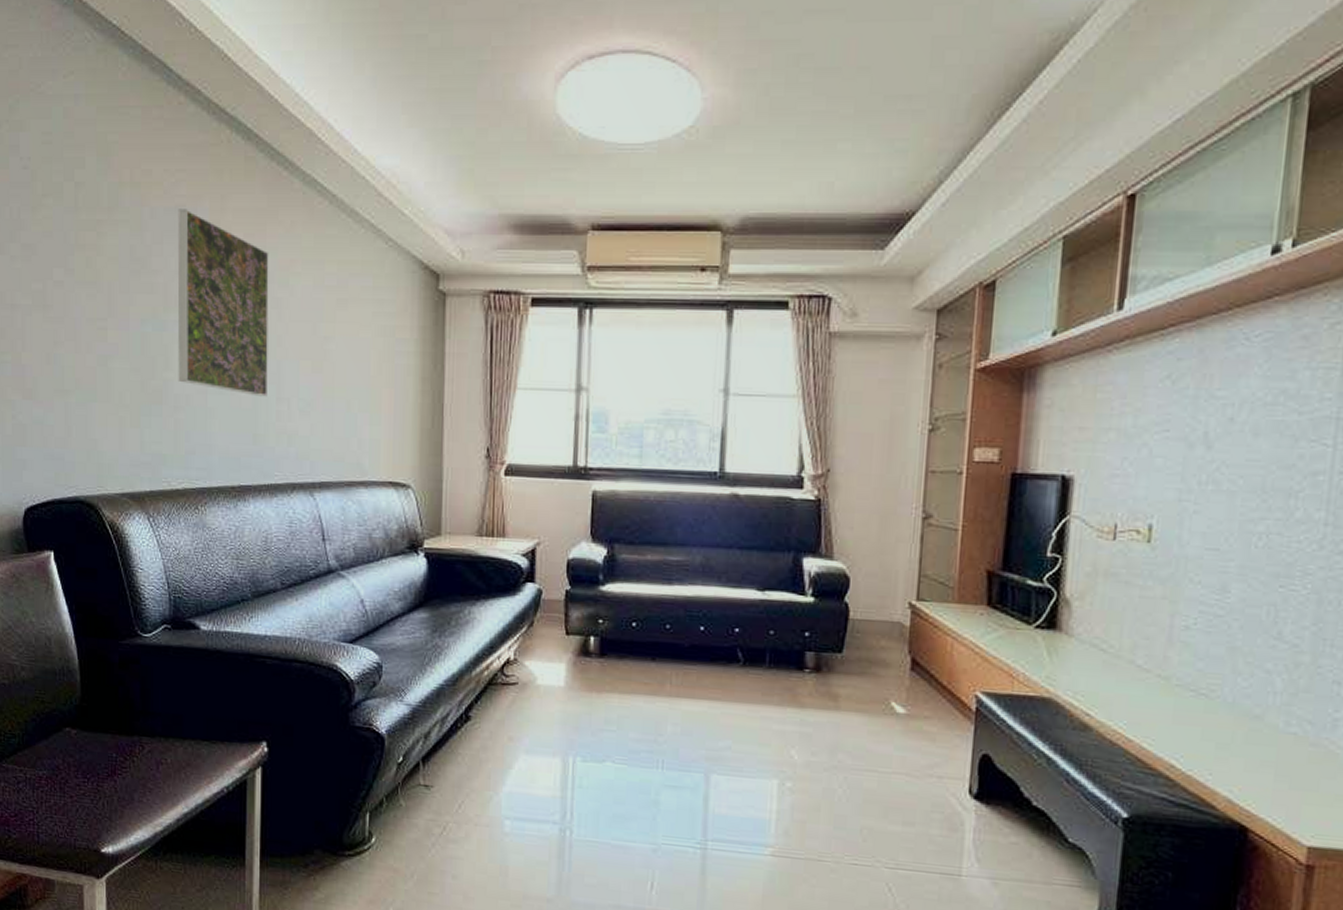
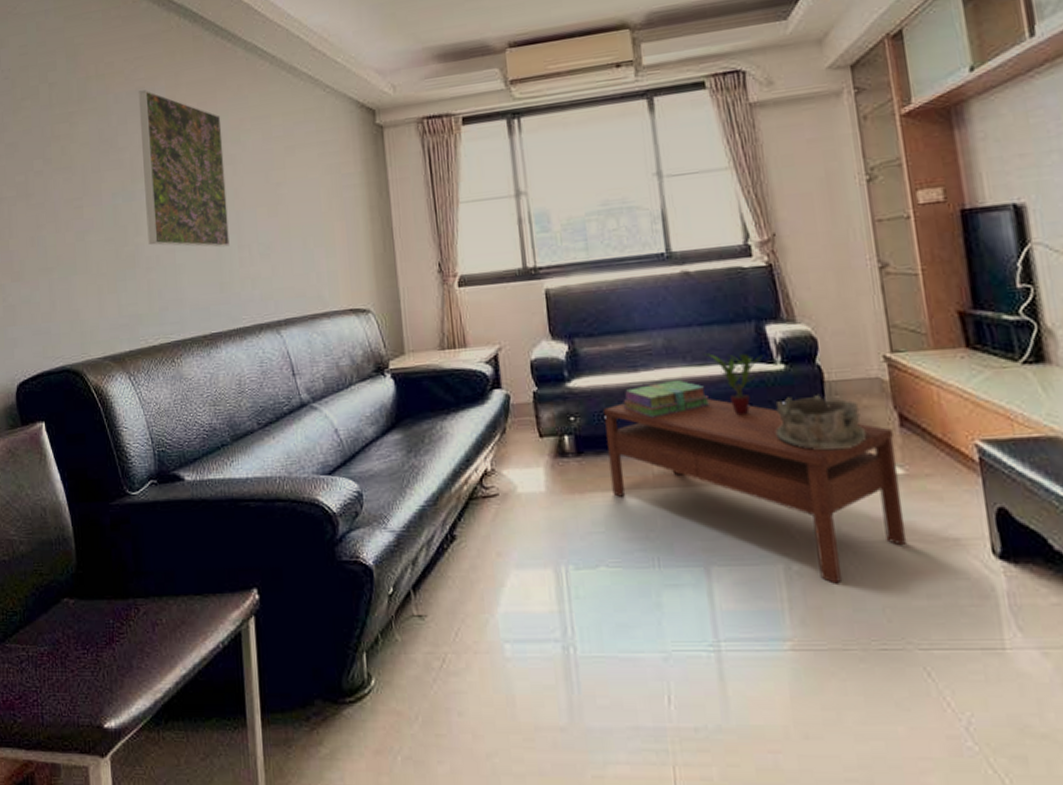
coffee table: none [629,613,903,803] -> present [602,399,907,584]
stack of books: none [652,598,736,631] -> present [623,380,709,418]
potted plant: none [736,576,798,641] -> present [701,353,766,416]
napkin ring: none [793,629,878,685] -> present [775,395,867,451]

